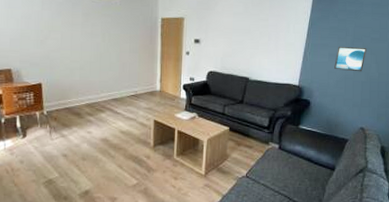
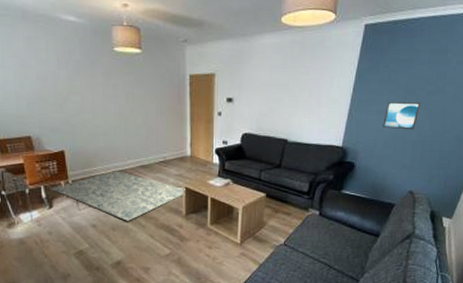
rug: none [26,103,154,151] -> present [51,171,186,221]

